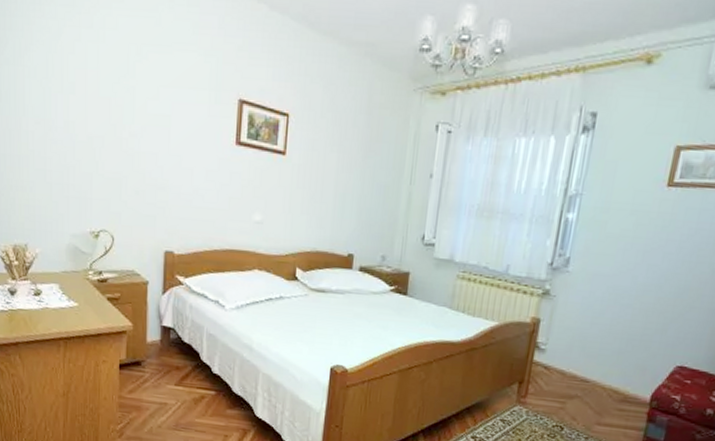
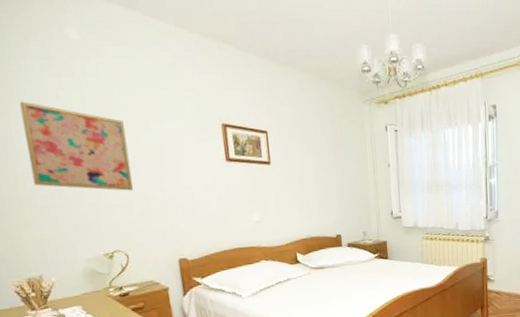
wall art: none [35,51,134,165] -> present [19,101,133,191]

